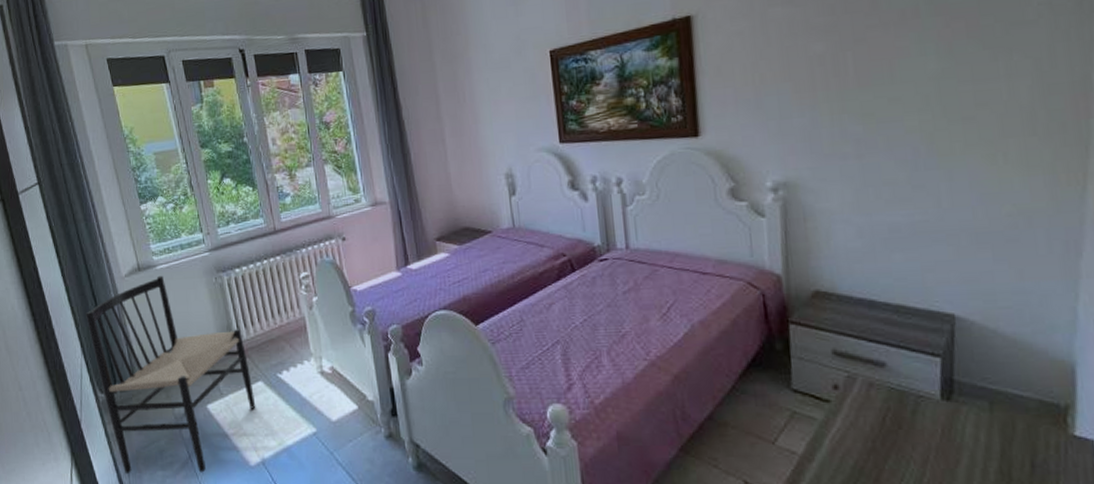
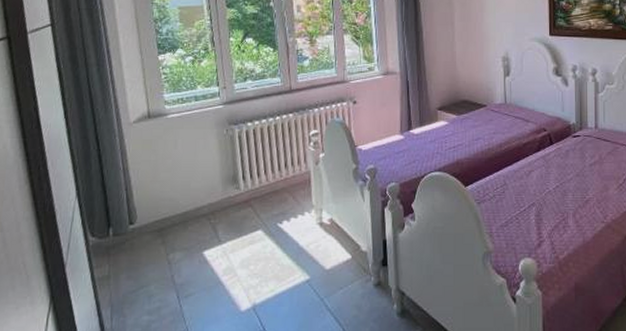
chair: present [86,275,256,475] -> none [85,124,253,319]

